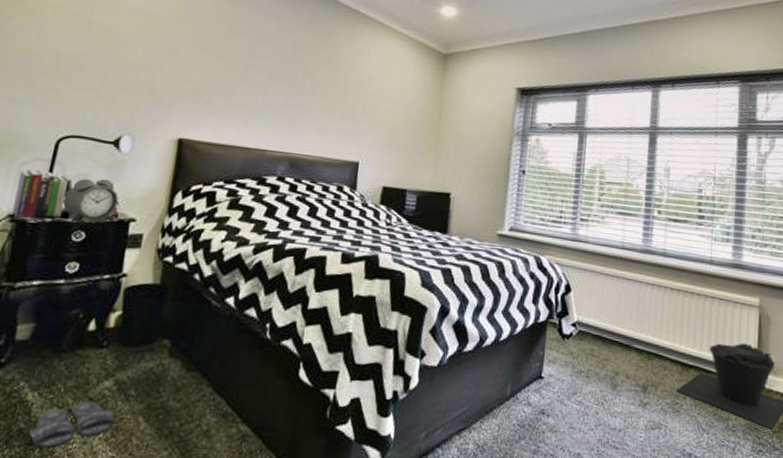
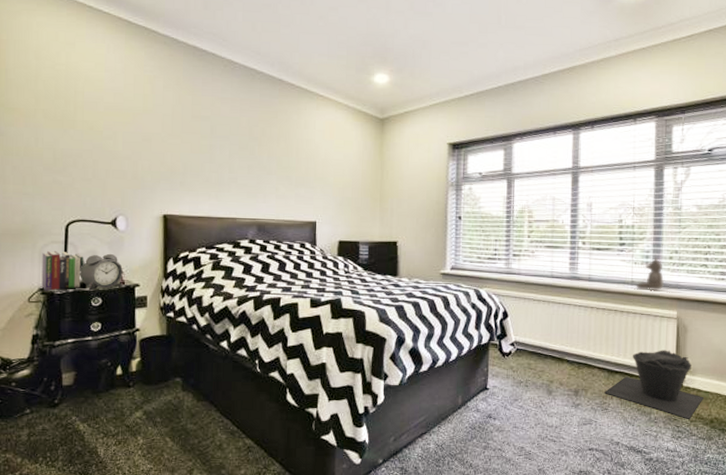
slippers: present [28,401,115,447] -> none [85,428,147,463]
stuffed animal: none [715,235,747,273] -> present [636,257,665,290]

